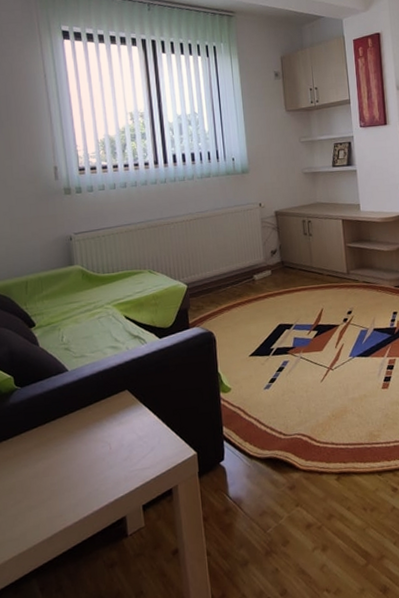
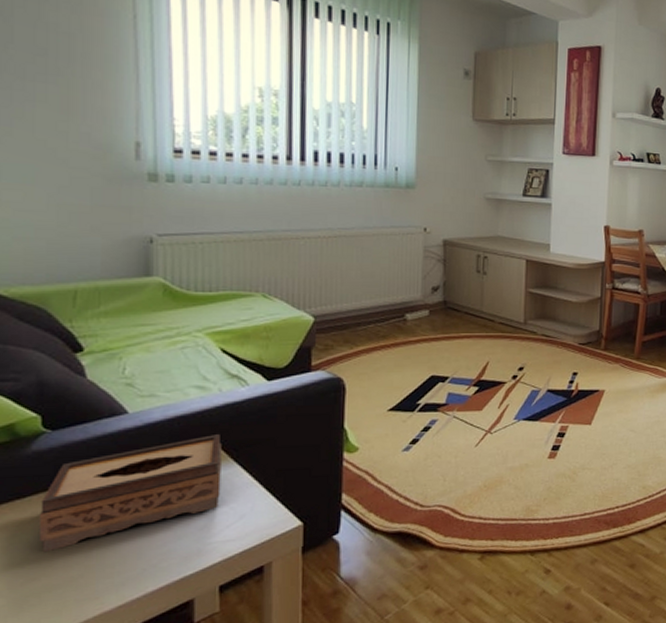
tissue box: none [18,383,136,480] -> present [38,434,222,552]

